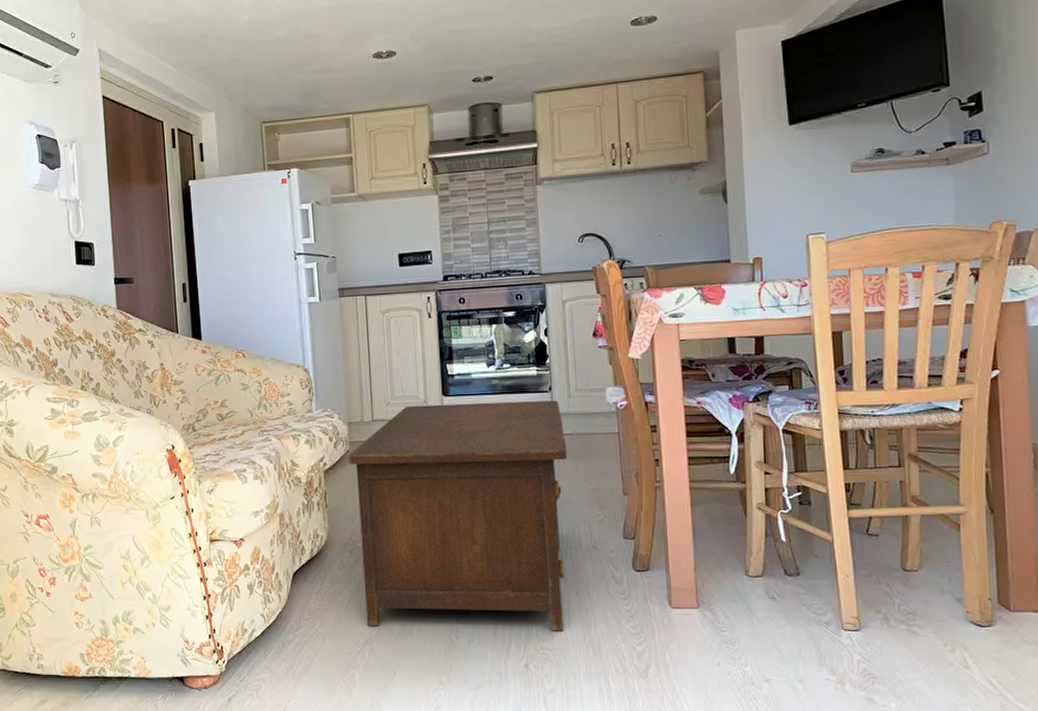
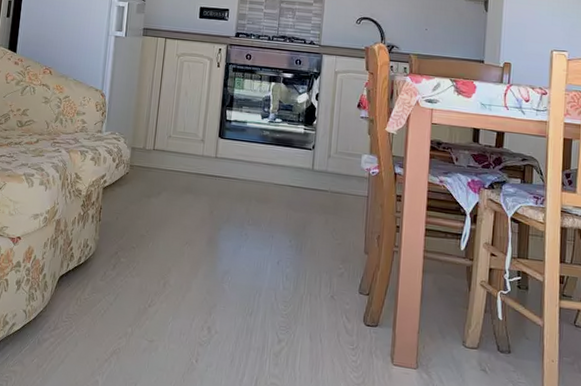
cabinet: present [348,400,568,631] -> none [118,141,321,371]

